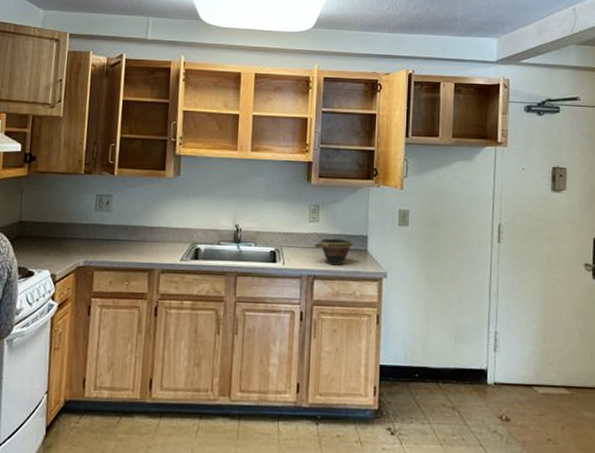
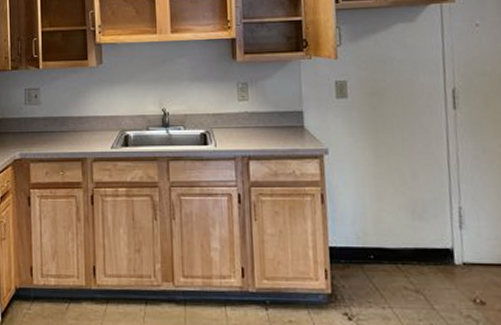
bowl: present [314,238,355,266] -> none [246,116,290,145]

